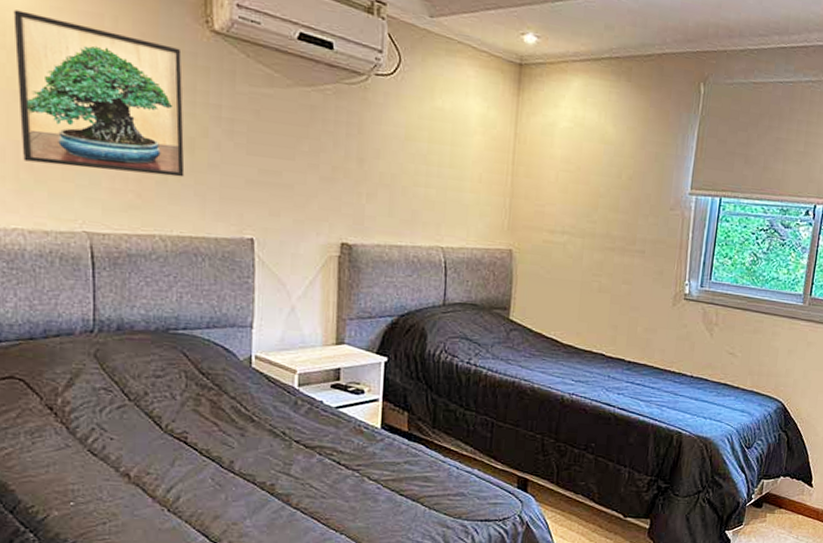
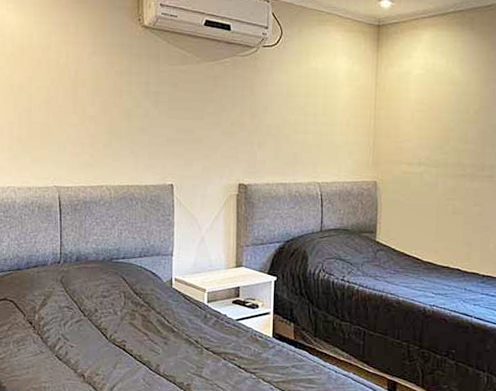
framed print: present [13,9,185,177] -> none [10,27,124,140]

